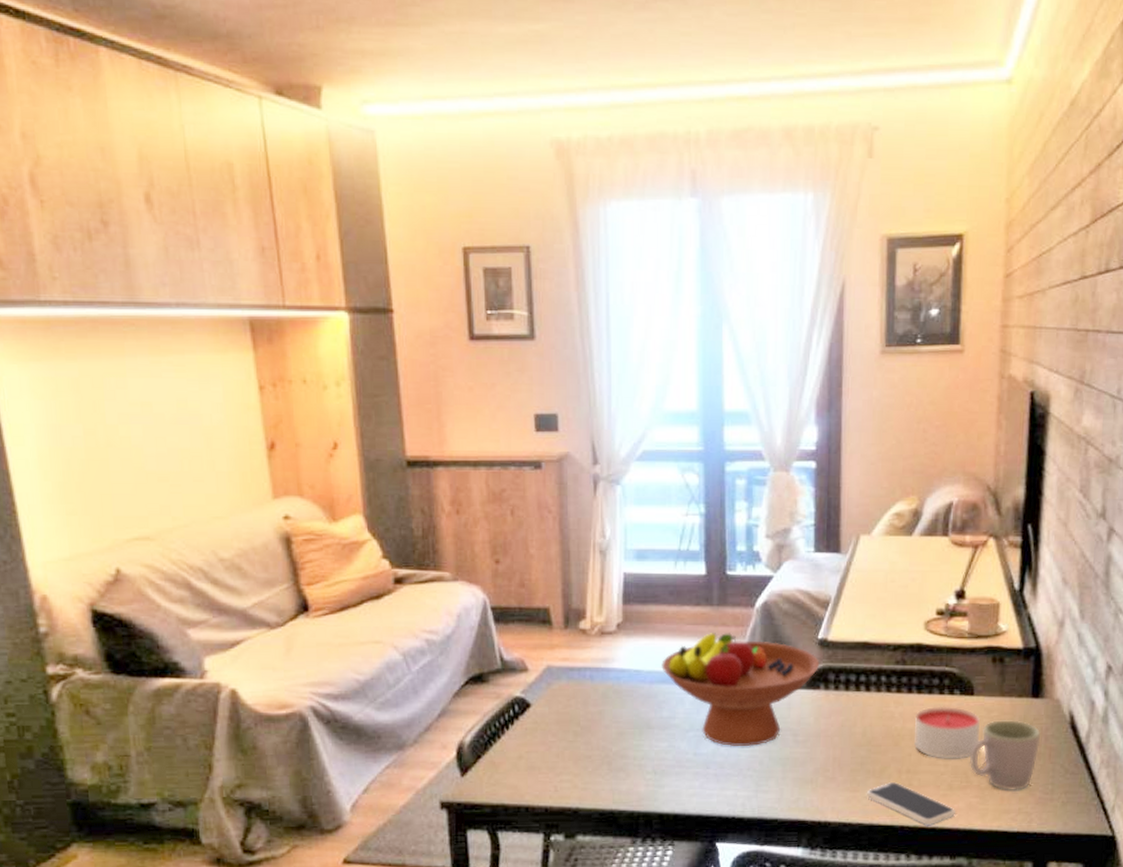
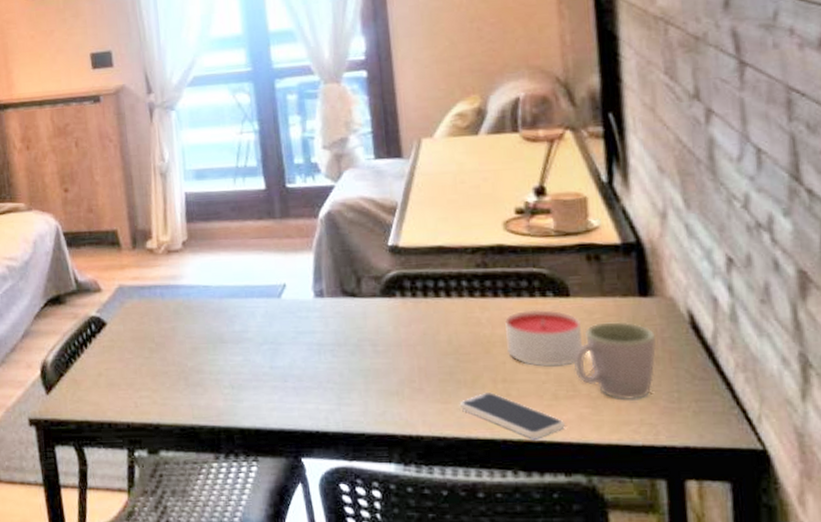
fruit bowl: present [661,633,820,747] -> none [229,244,393,359]

